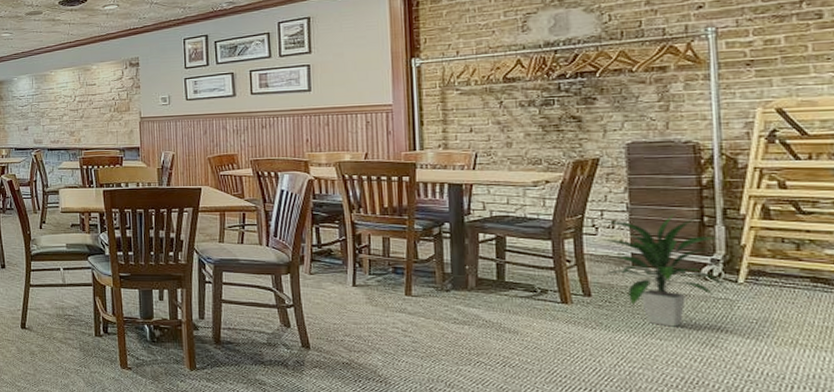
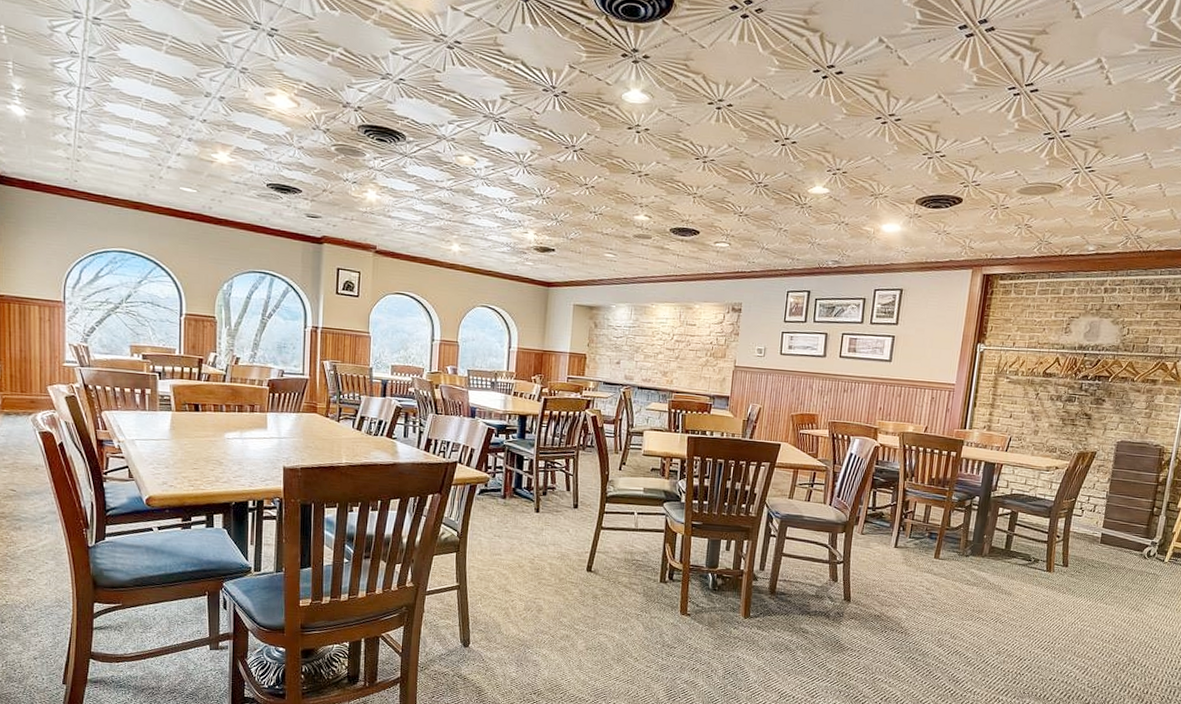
indoor plant: present [599,214,731,327] -> none [1080,504,1161,595]

